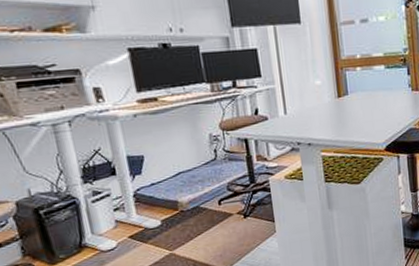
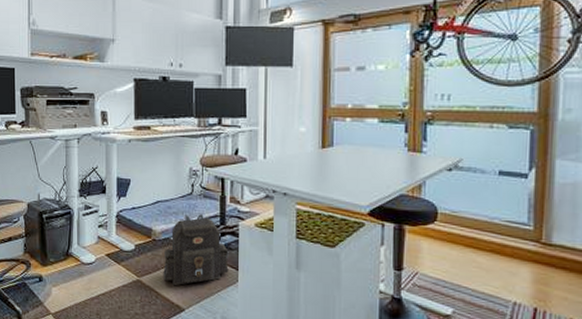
backpack: none [195,177,265,251] -> present [163,214,229,286]

